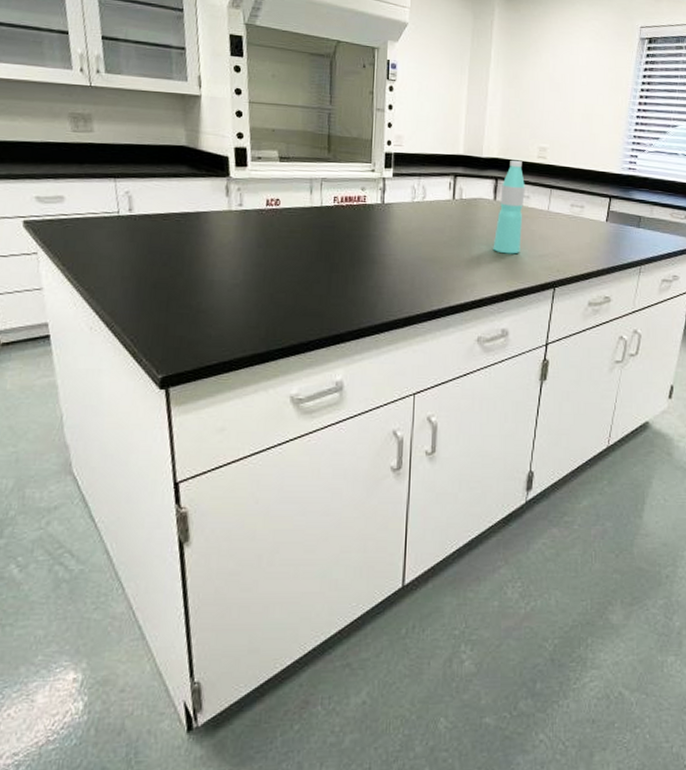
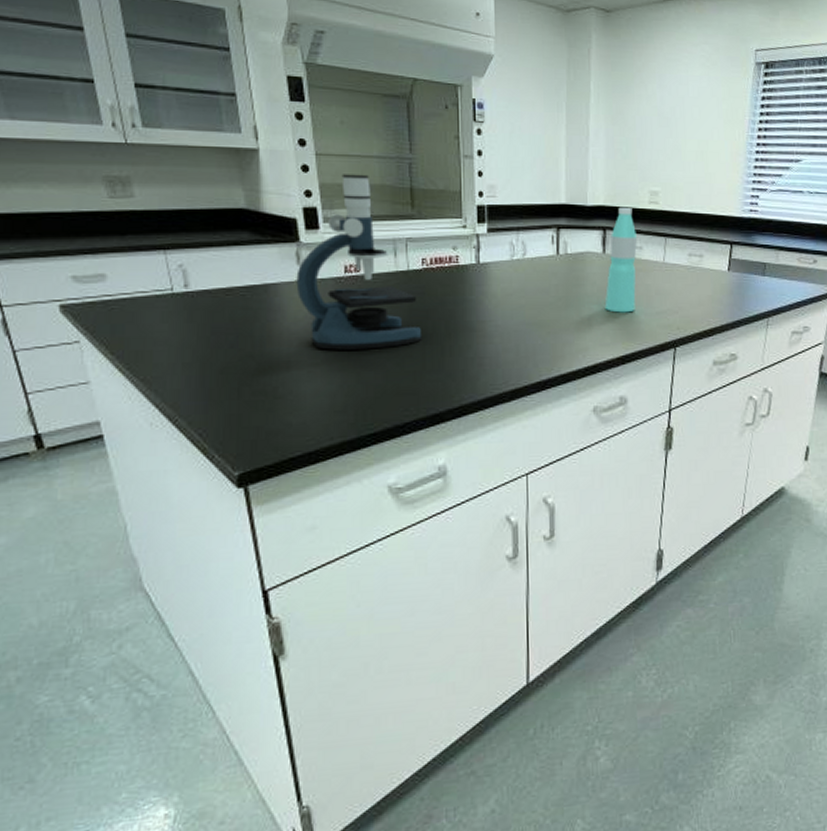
microscope: none [223,120,330,274] -> present [296,174,422,350]

